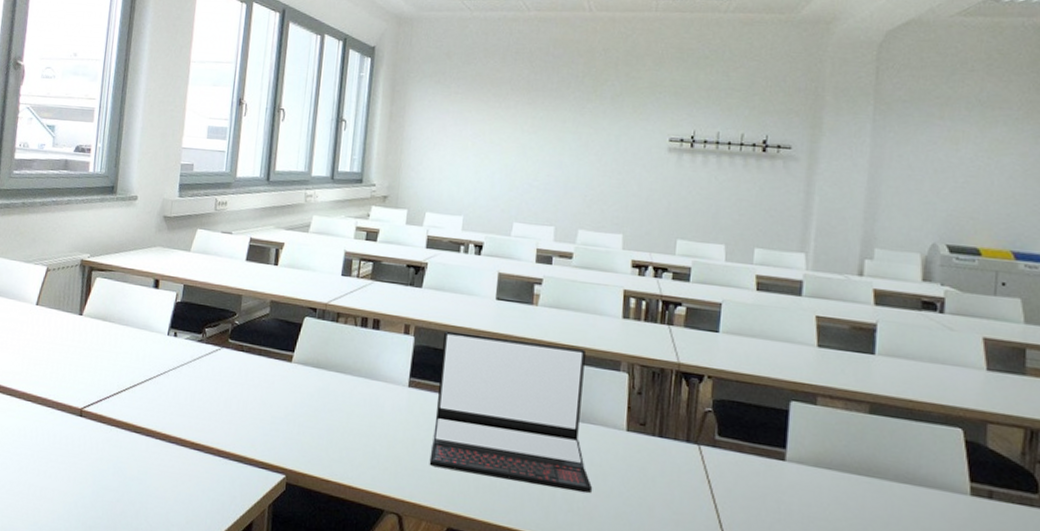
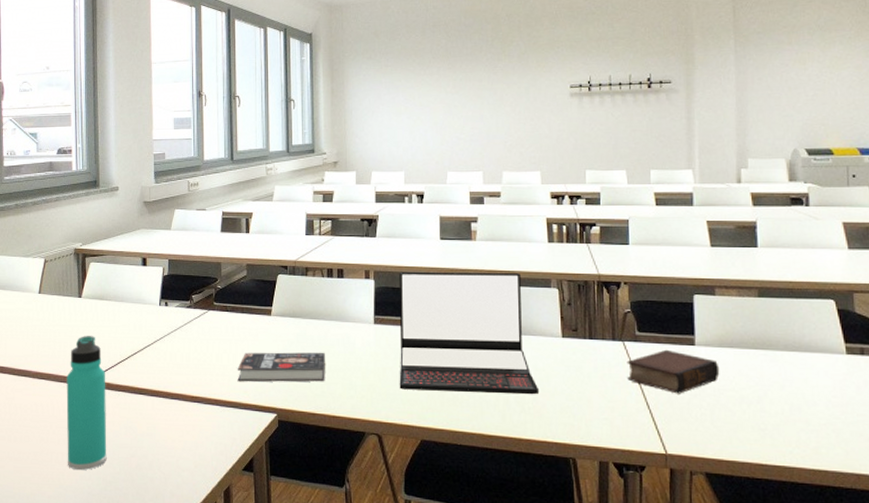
thermos bottle: none [46,358,99,510] -> present [66,336,107,471]
book: none [245,401,348,446] -> present [237,352,325,382]
book: none [699,461,812,516] -> present [627,349,720,394]

